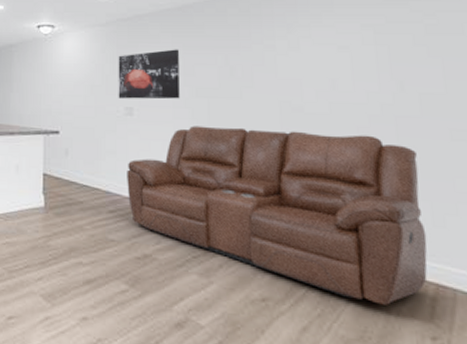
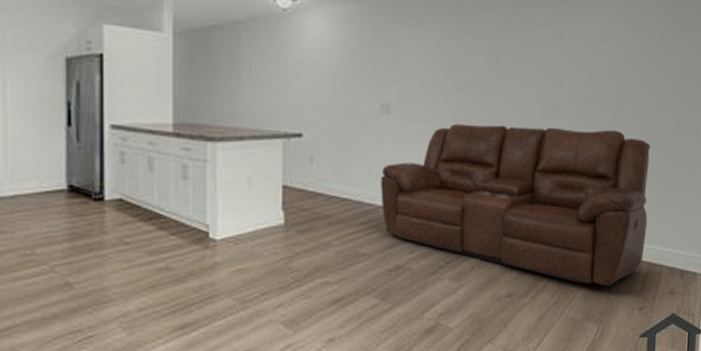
wall art: present [118,49,180,100] -> none [373,34,444,94]

